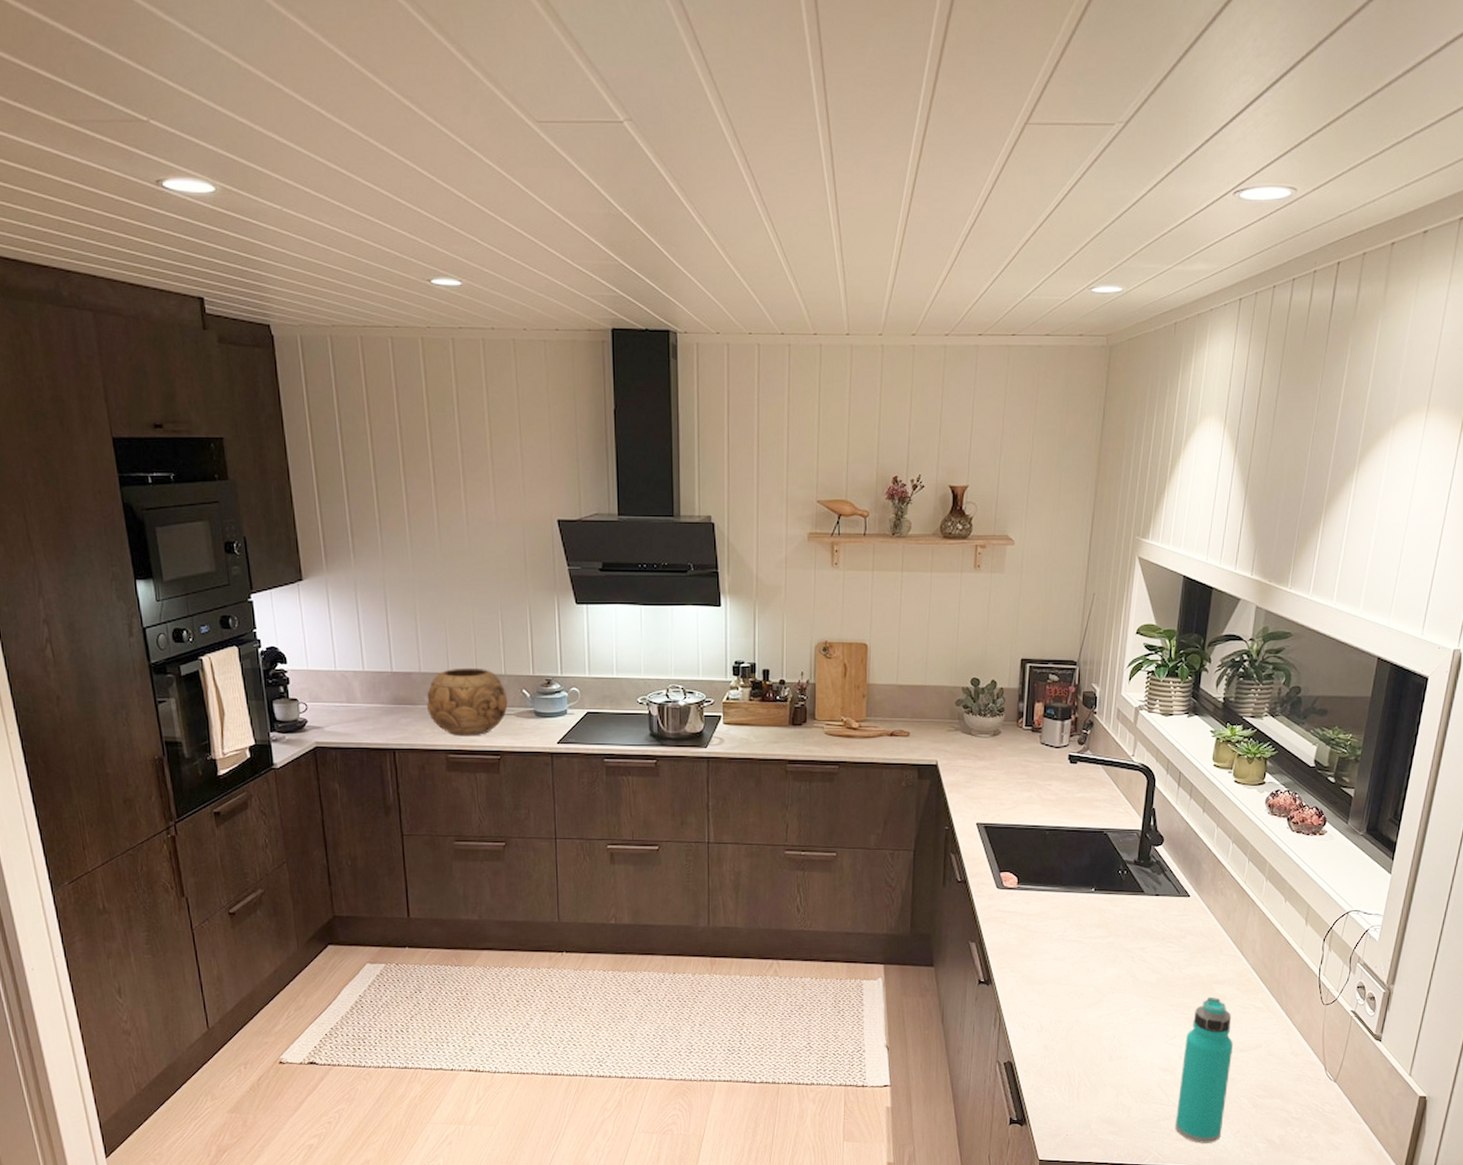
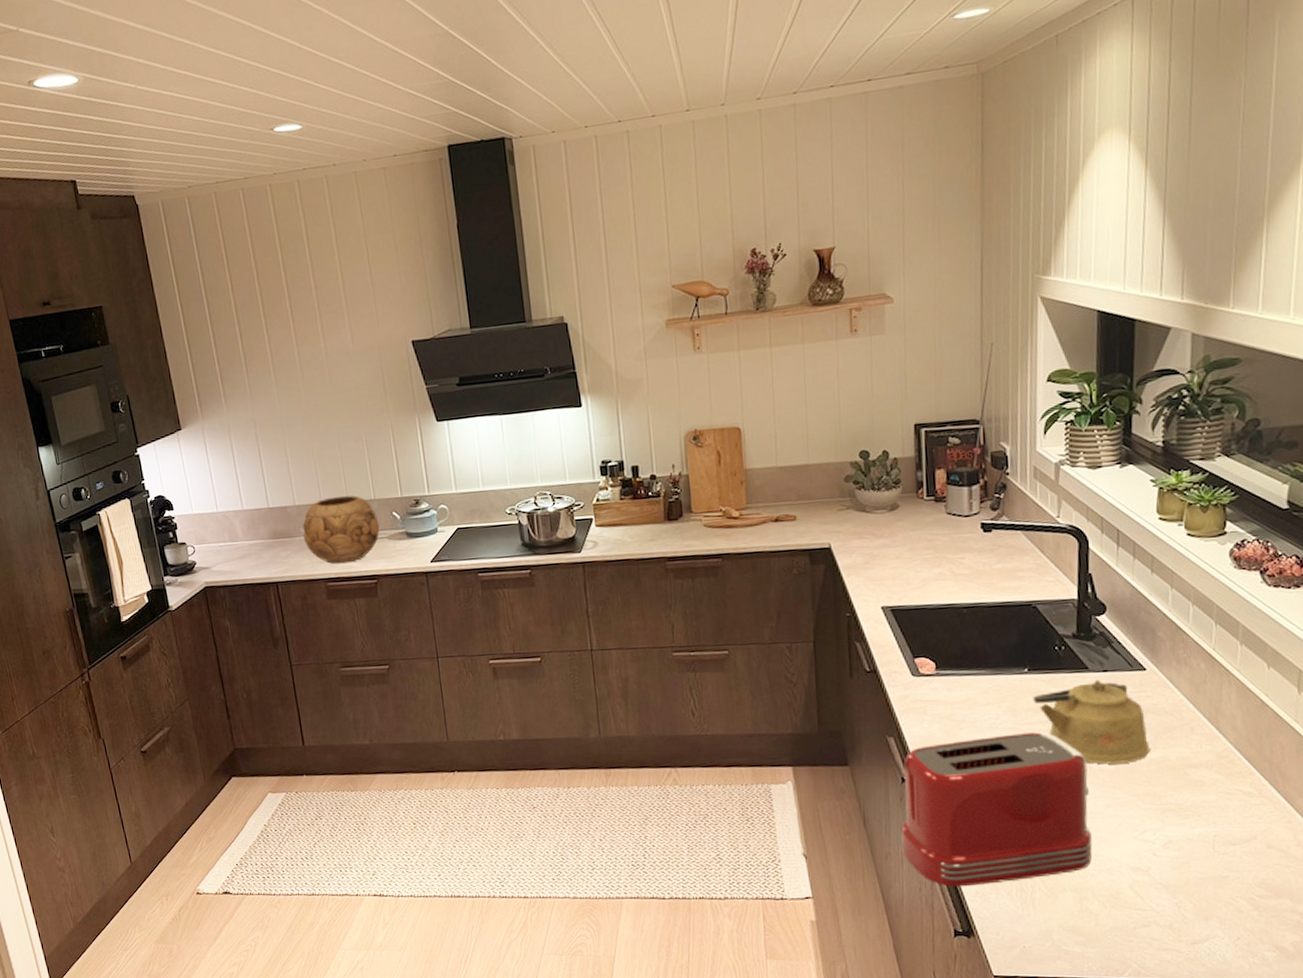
toaster: none [973,945,1135,1080] -> present [900,732,1093,887]
kettle: none [1096,902,1186,977] -> present [1033,679,1150,765]
water bottle: present [1175,996,1233,1143] -> none [1156,783,1221,953]

